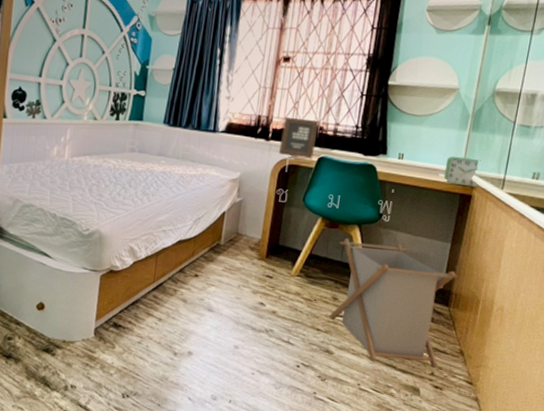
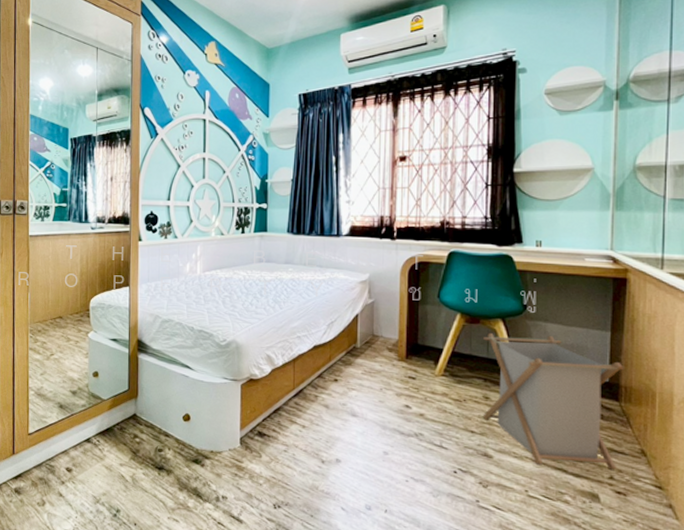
picture frame: present [279,116,319,159] -> none [407,214,445,254]
alarm clock: present [443,156,481,188] -> none [590,238,634,270]

